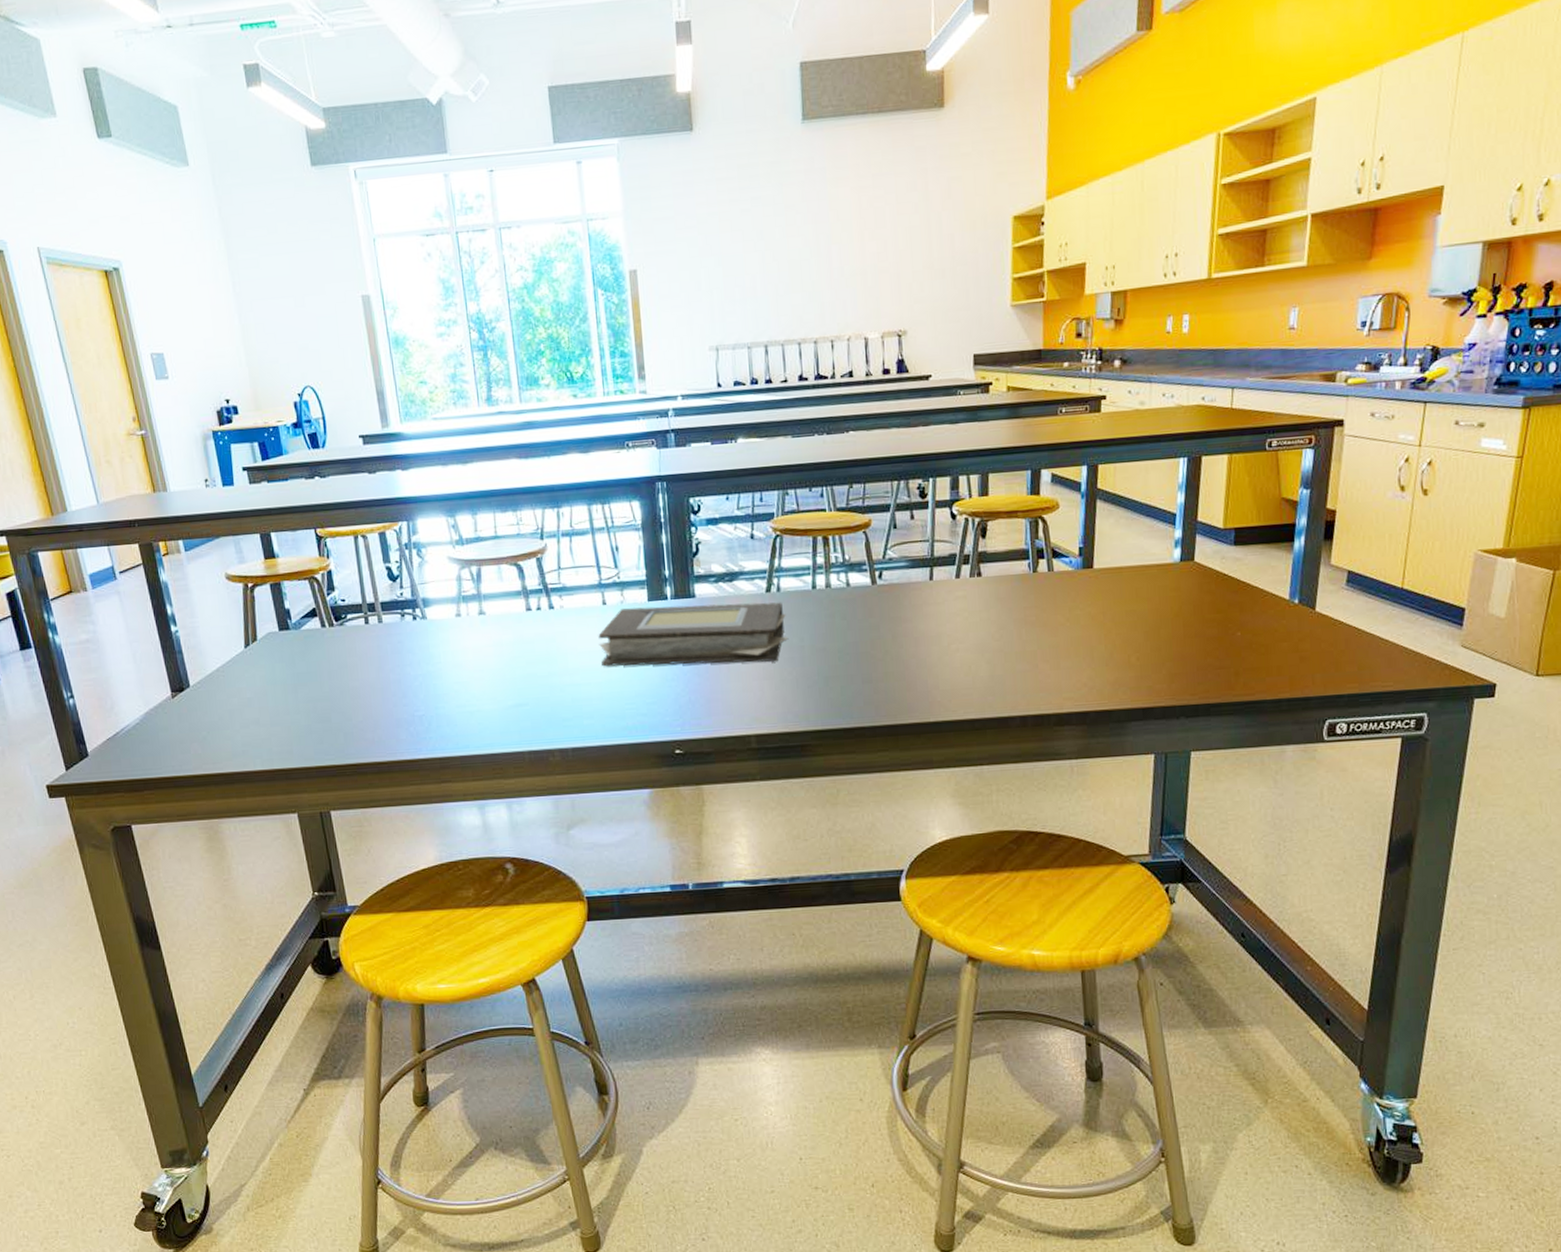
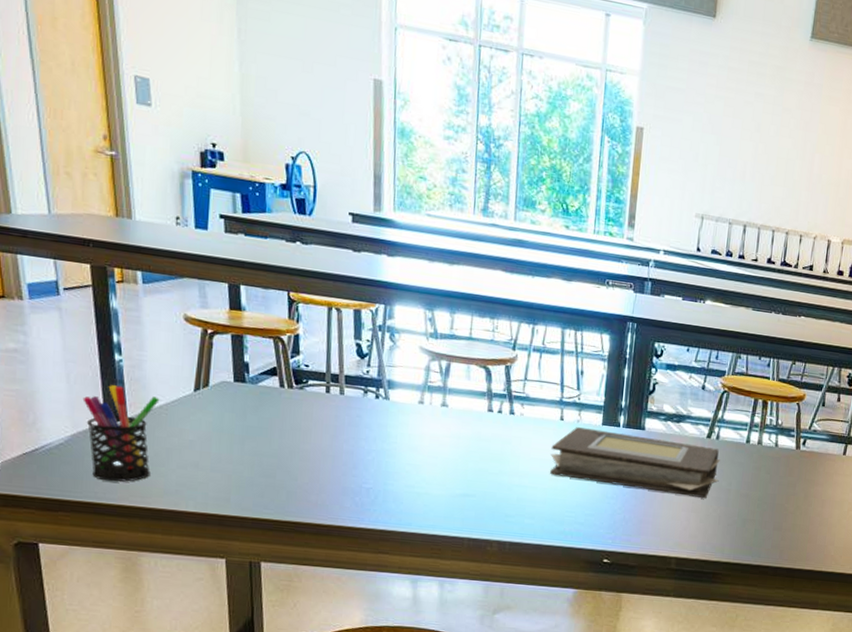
pen holder: none [149,656,218,753] -> present [82,385,160,482]

